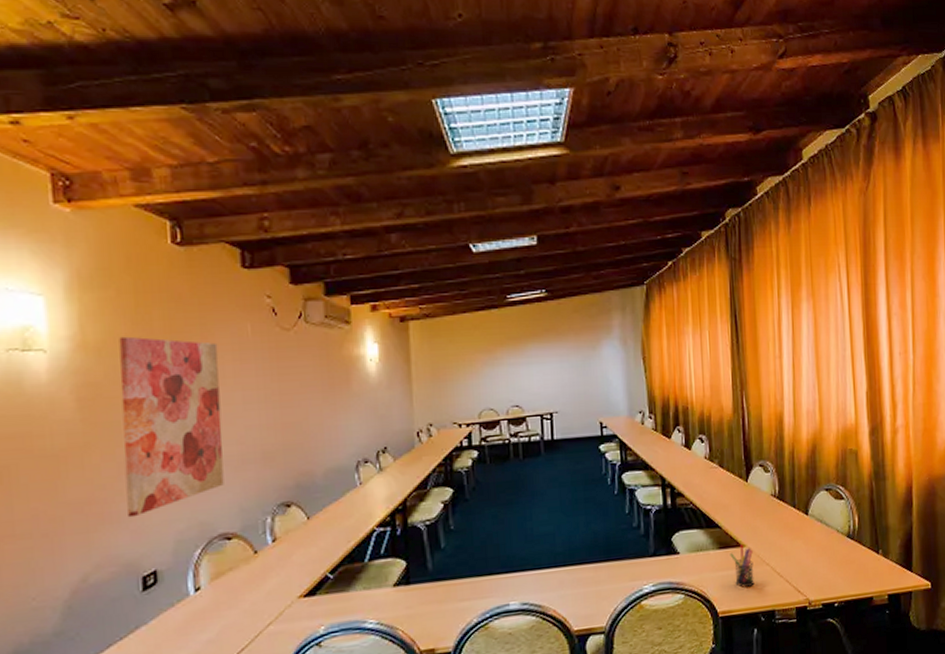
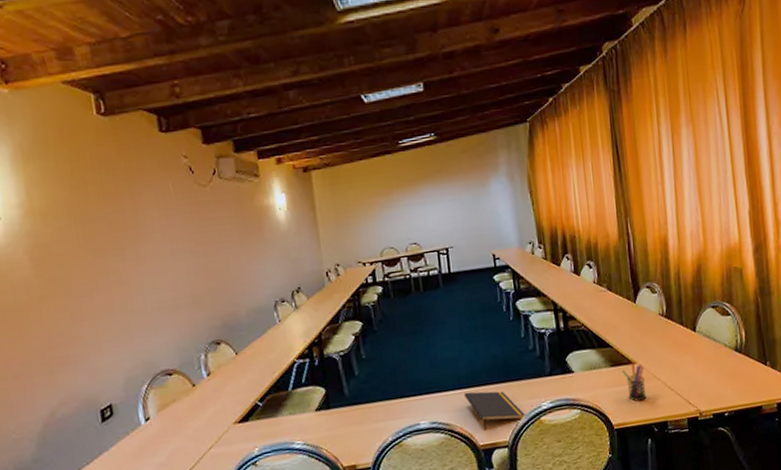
wall art: present [119,336,224,518] -> none [60,200,162,360]
notepad: none [559,570,625,614] -> present [463,391,526,430]

